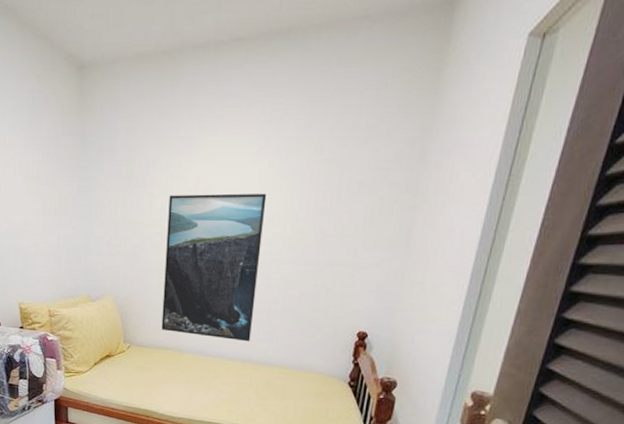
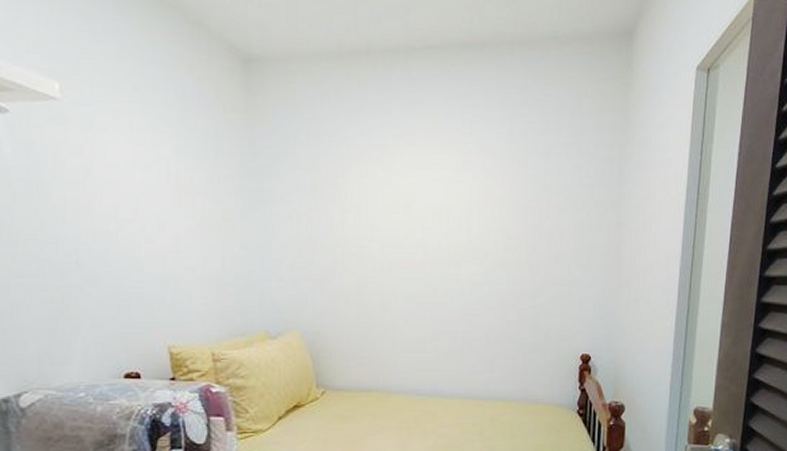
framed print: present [161,193,267,342] -> none [363,208,474,375]

